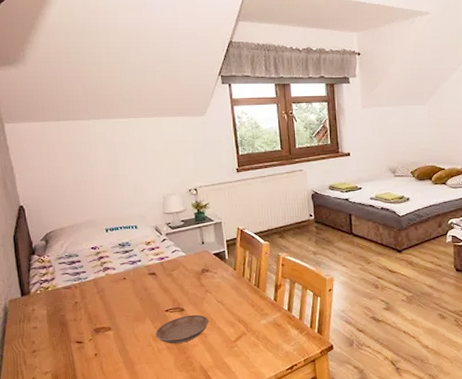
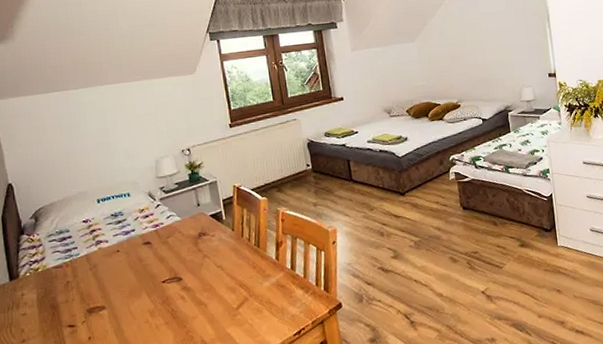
saucer: present [155,314,209,344] -> none [152,282,209,319]

